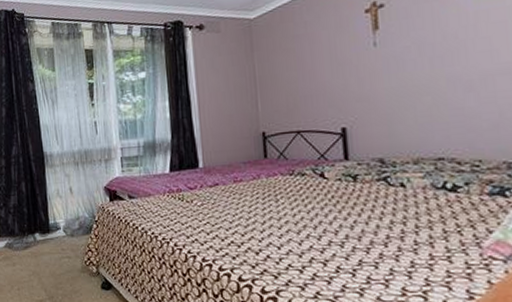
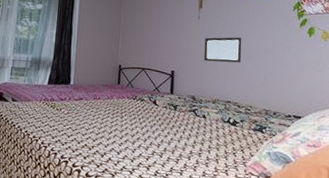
wall art: none [389,60,456,106] -> present [204,37,242,63]

